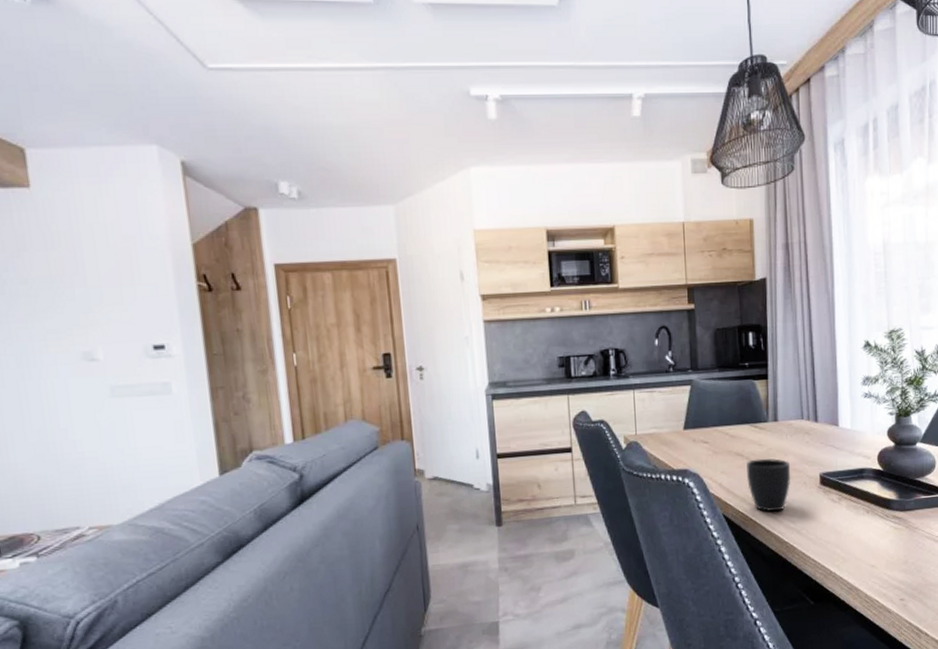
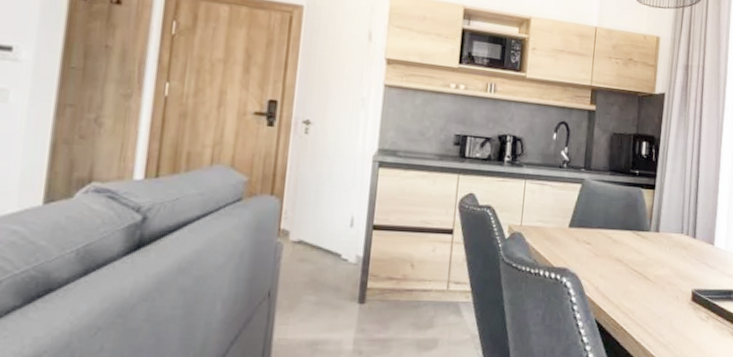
mug: present [747,458,790,512] -> none [623,267,665,323]

